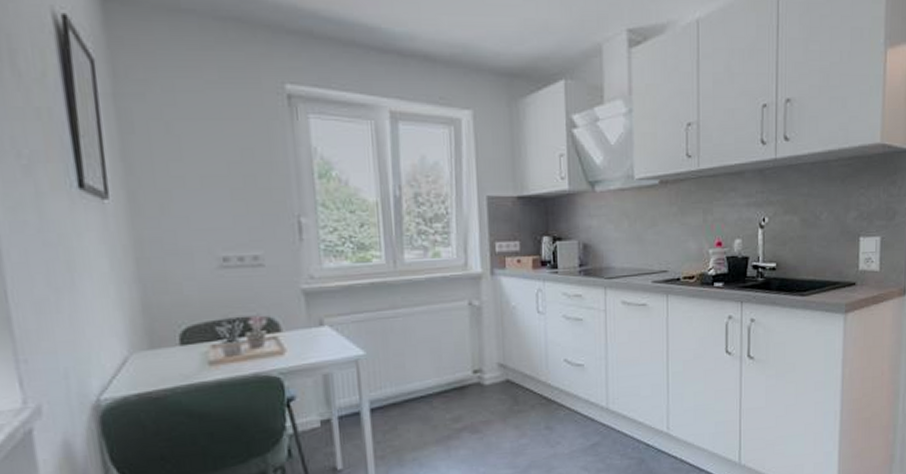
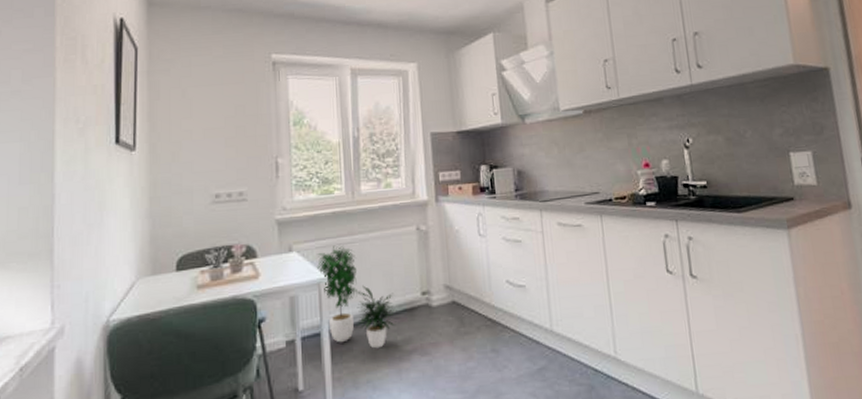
potted plant: none [353,319,446,428] -> present [317,245,397,349]

